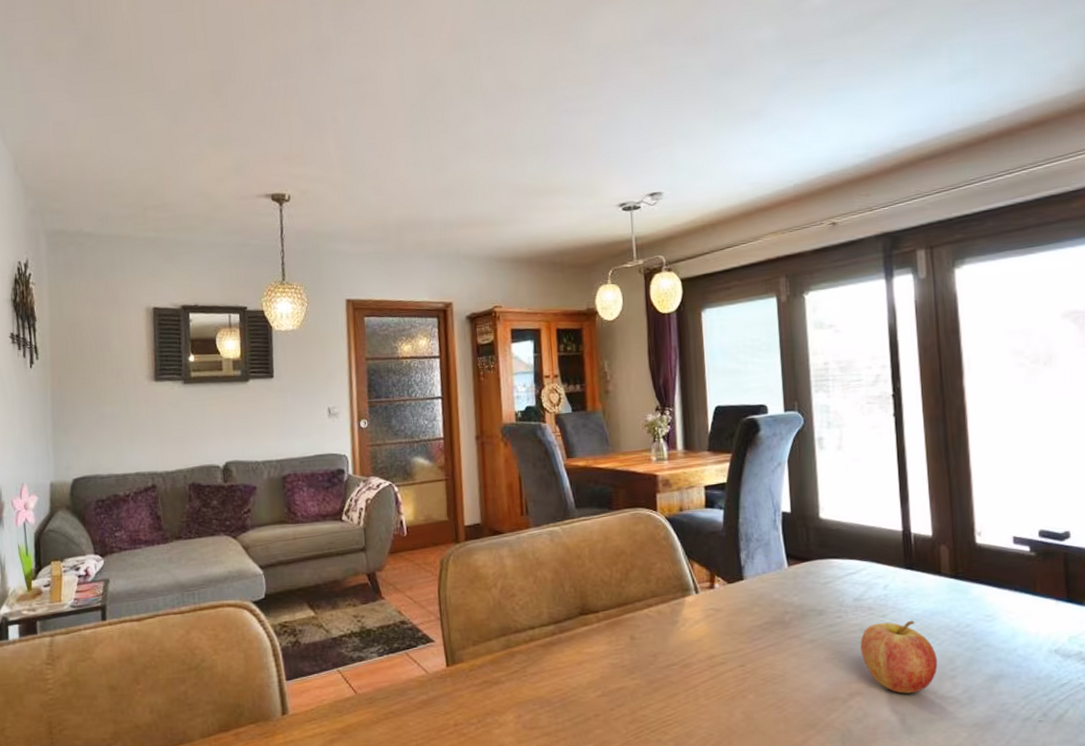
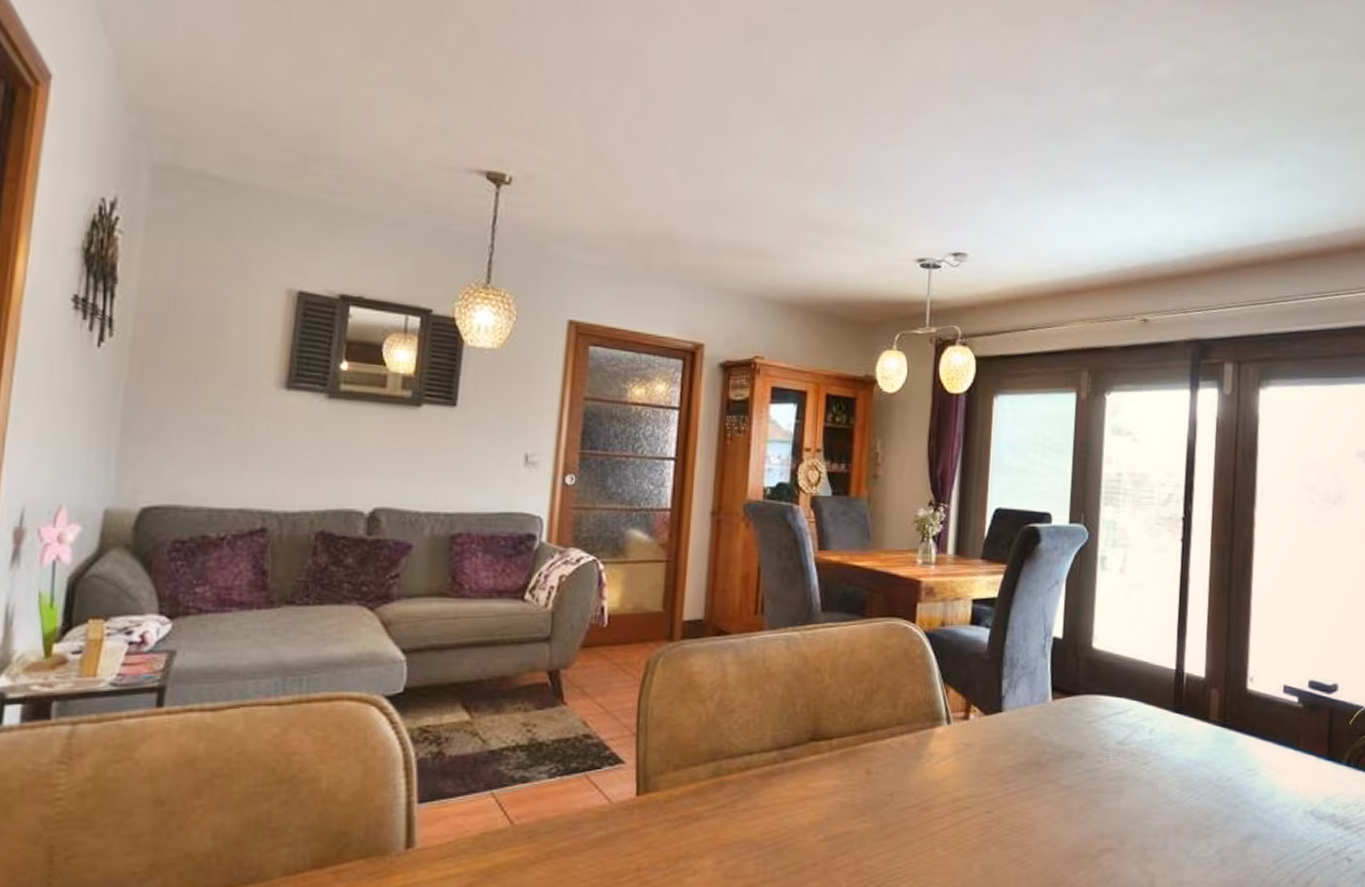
fruit: present [860,620,938,694] -> none [1117,770,1195,852]

